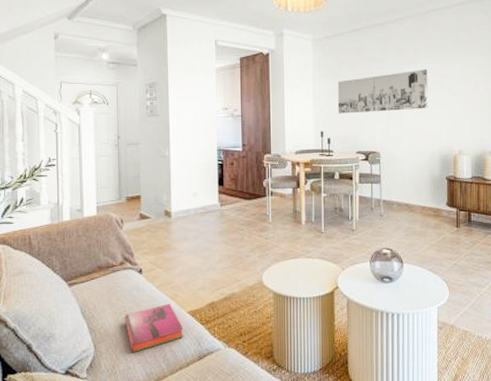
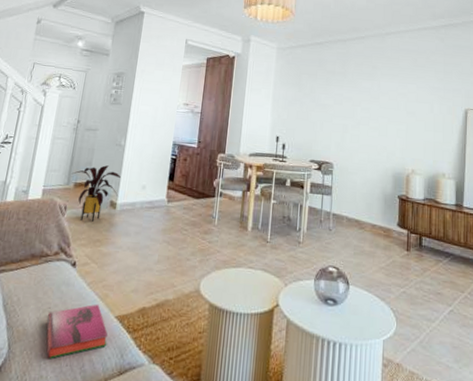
house plant: none [122,177,172,231] -> present [72,165,121,222]
wall art: present [337,69,428,114] -> none [295,86,385,125]

